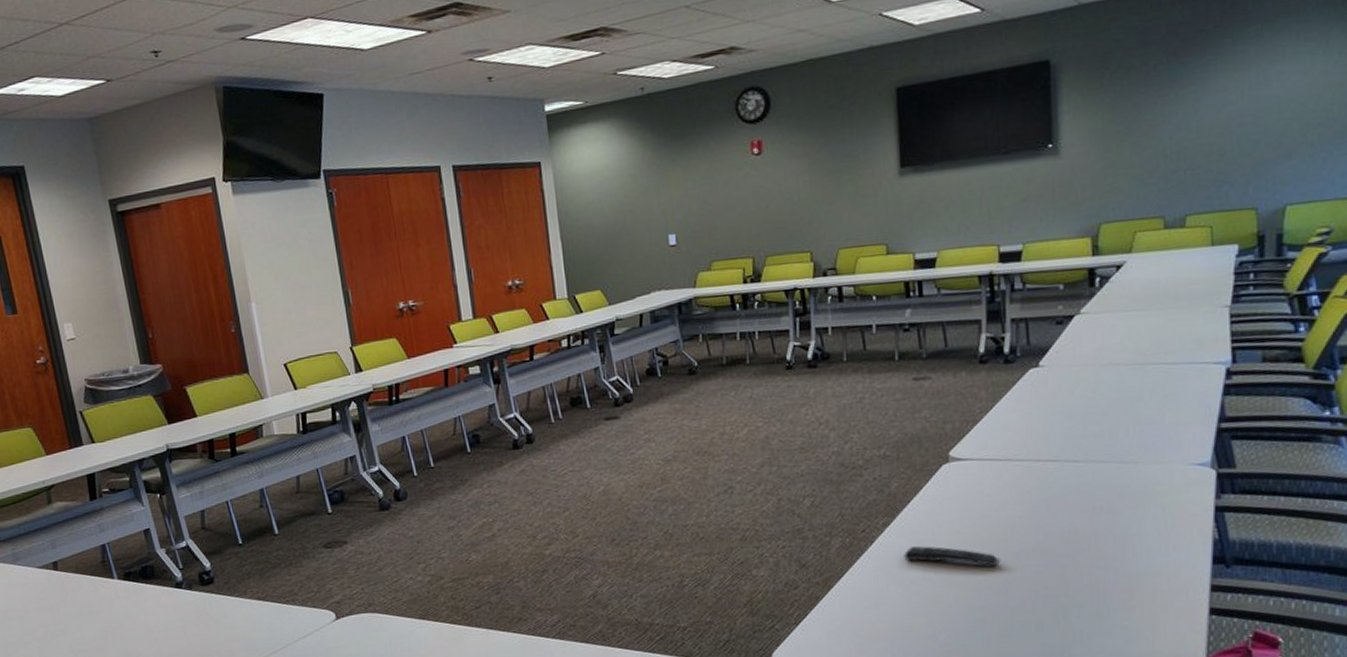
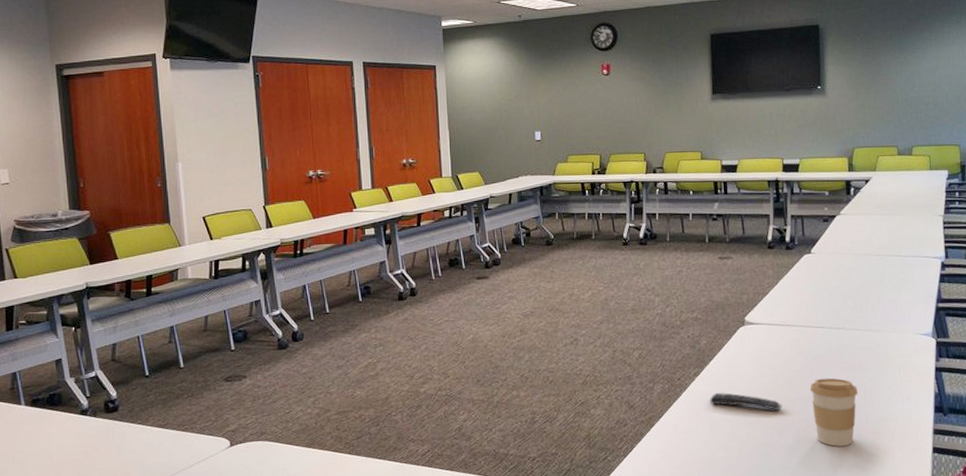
coffee cup: none [1037,524,1104,609] -> present [809,378,858,447]

